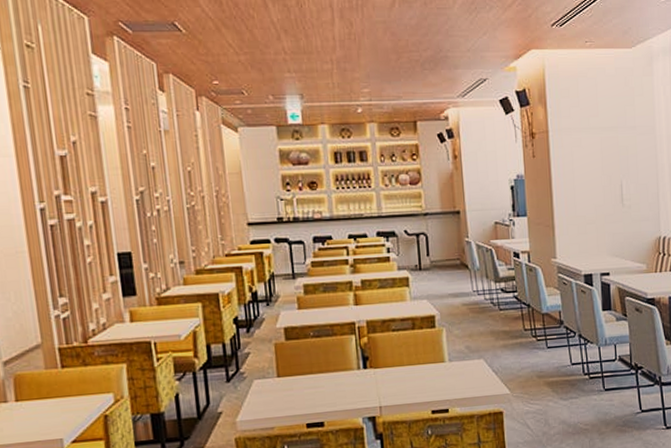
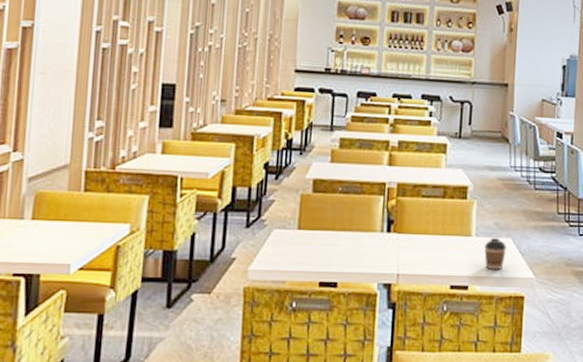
coffee cup: none [459,360,481,391] -> present [484,237,507,269]

